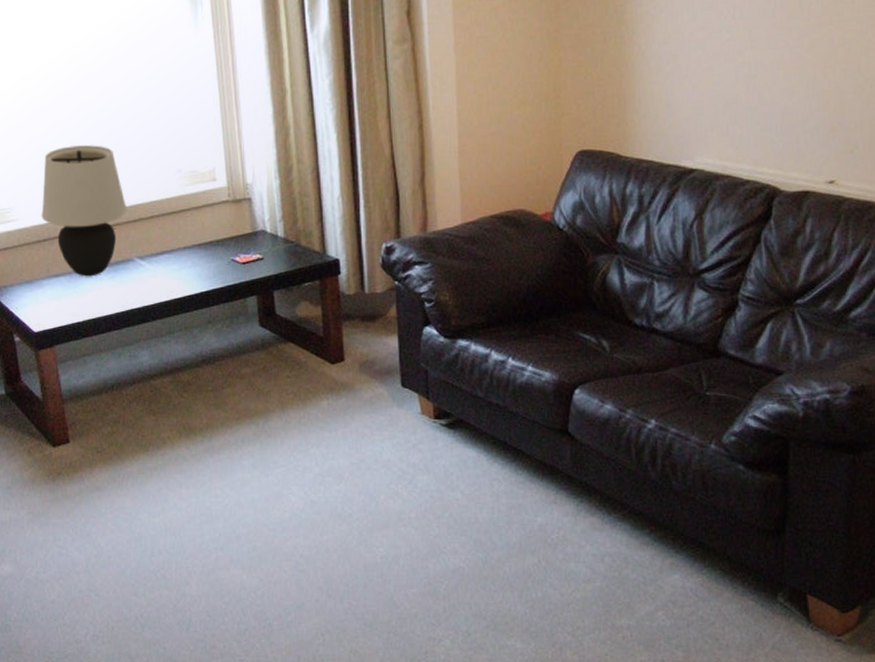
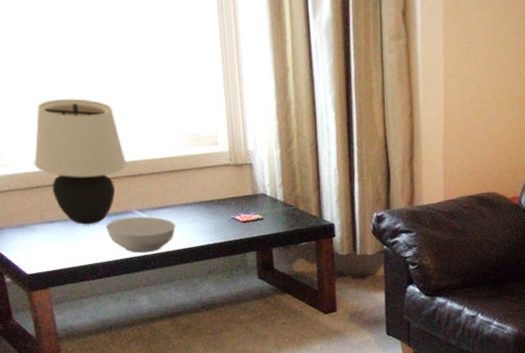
bowl: none [108,264,175,304] -> present [106,216,176,253]

